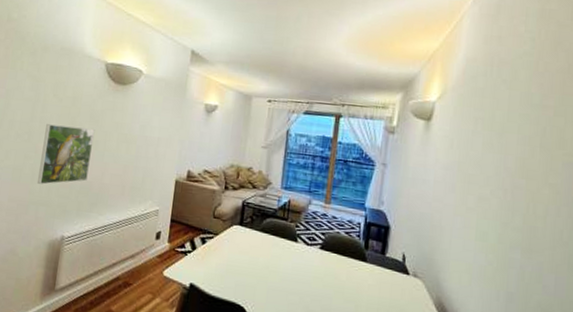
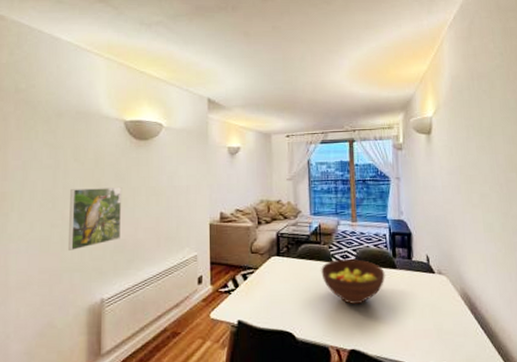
fruit bowl: none [283,240,353,292] -> present [321,258,385,305]

